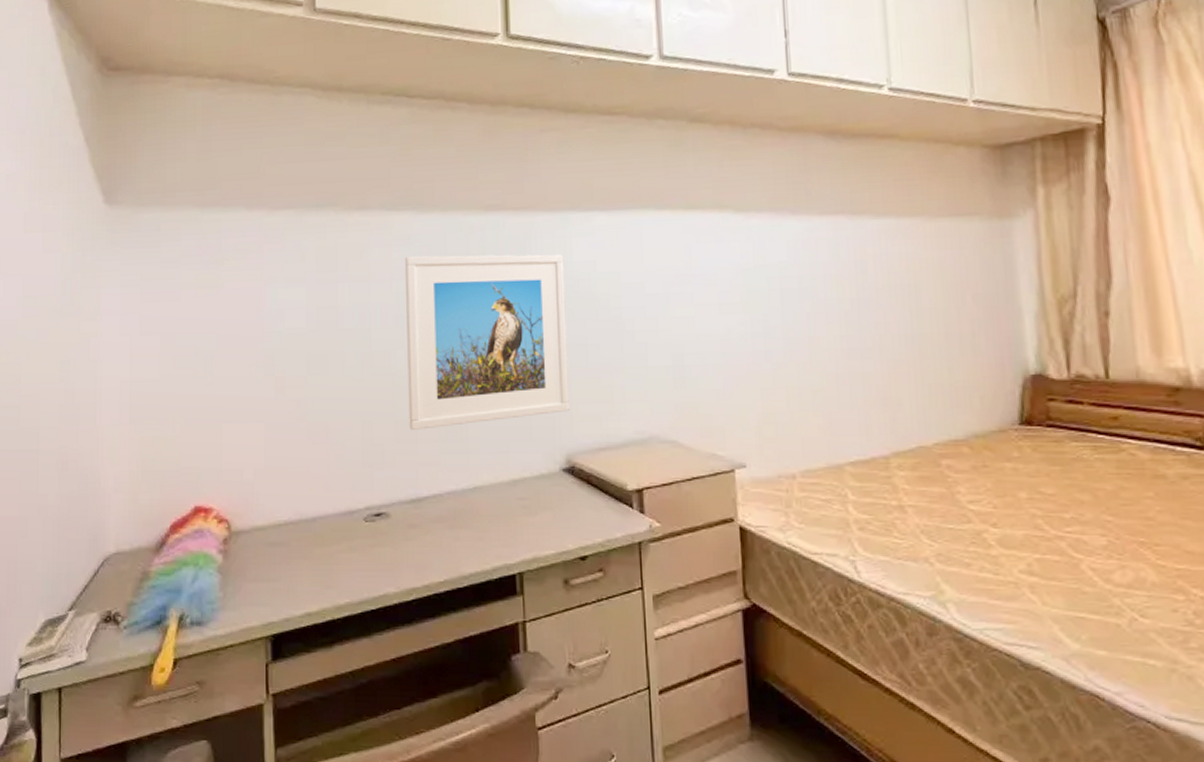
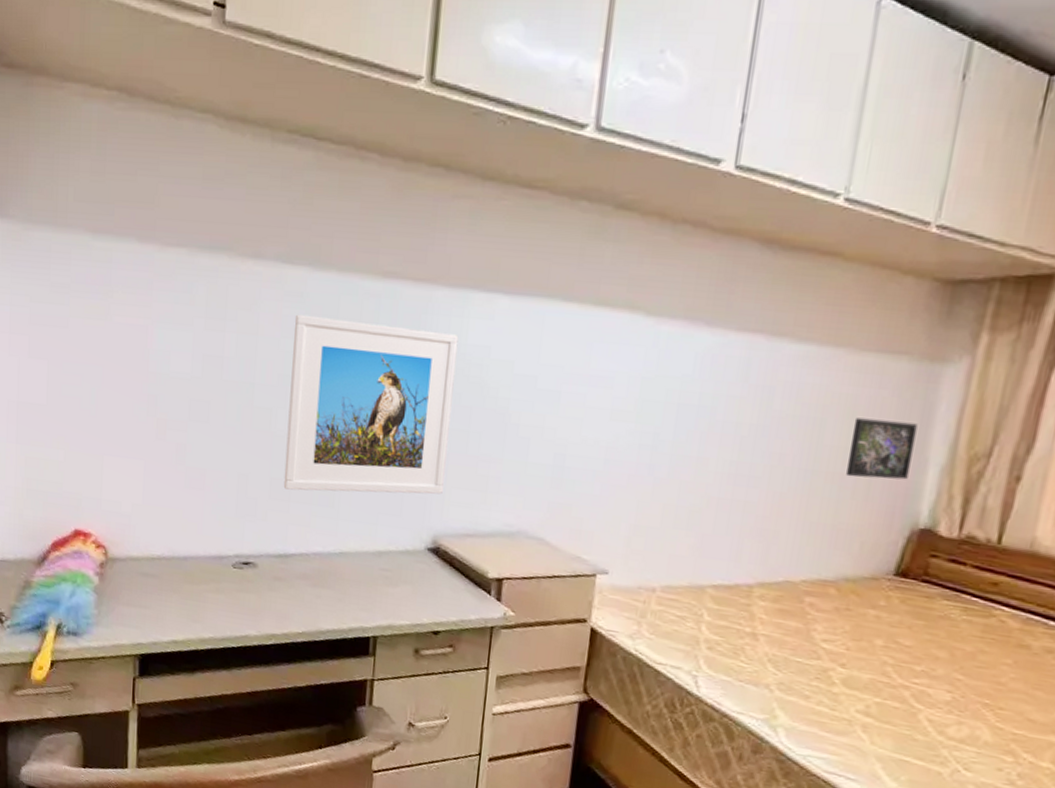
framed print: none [945,276,1007,335] -> present [846,417,918,480]

